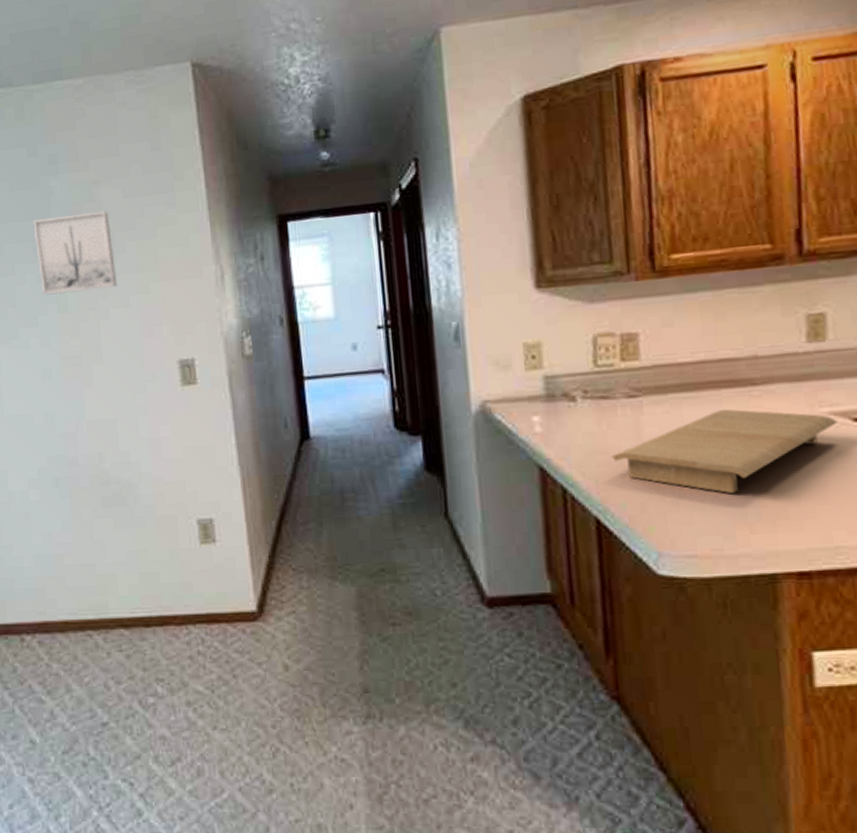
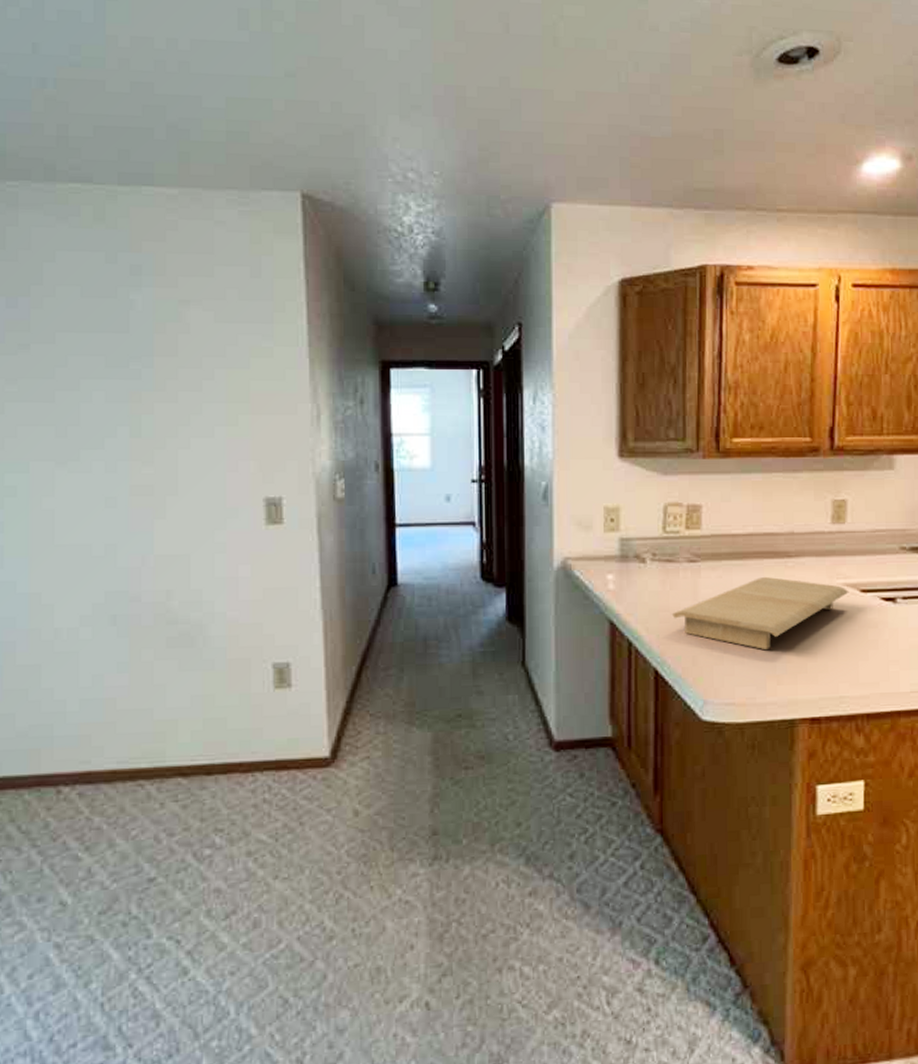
wall art: present [33,212,117,295] -> none [106,333,202,416]

